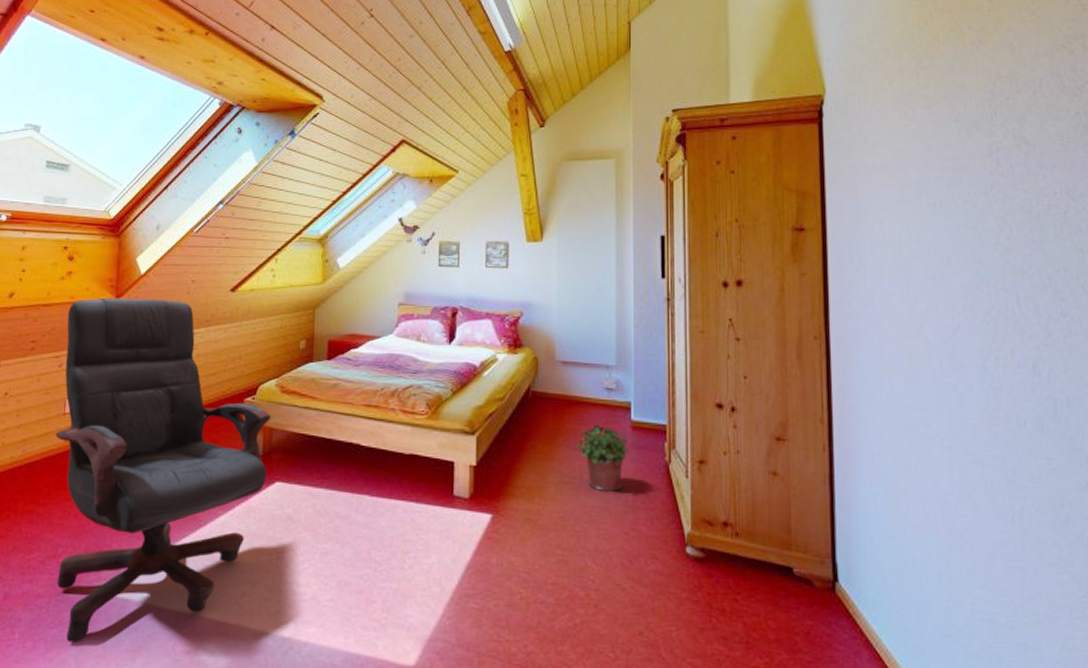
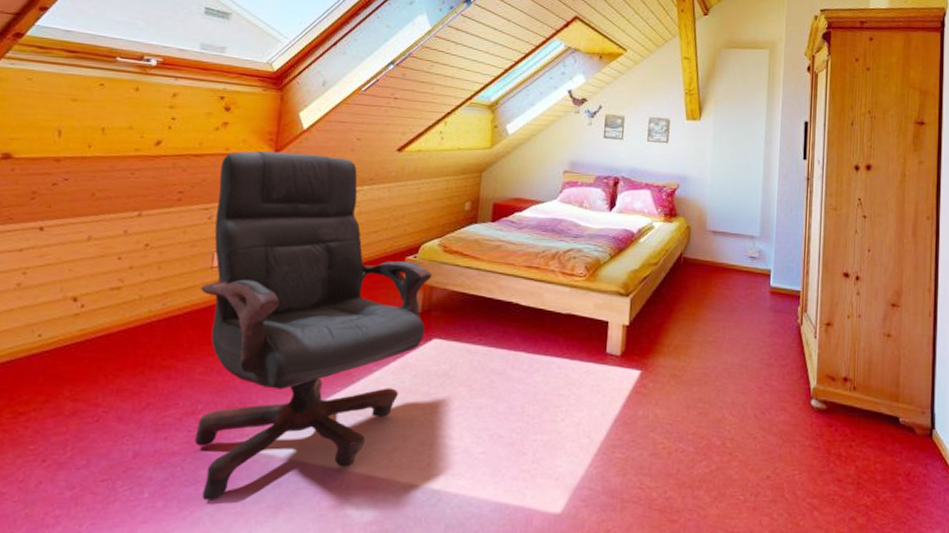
potted plant: present [577,424,630,491] -> none [721,289,768,350]

